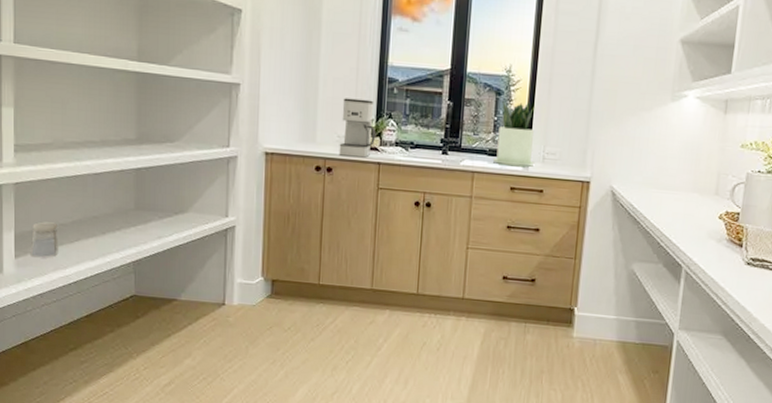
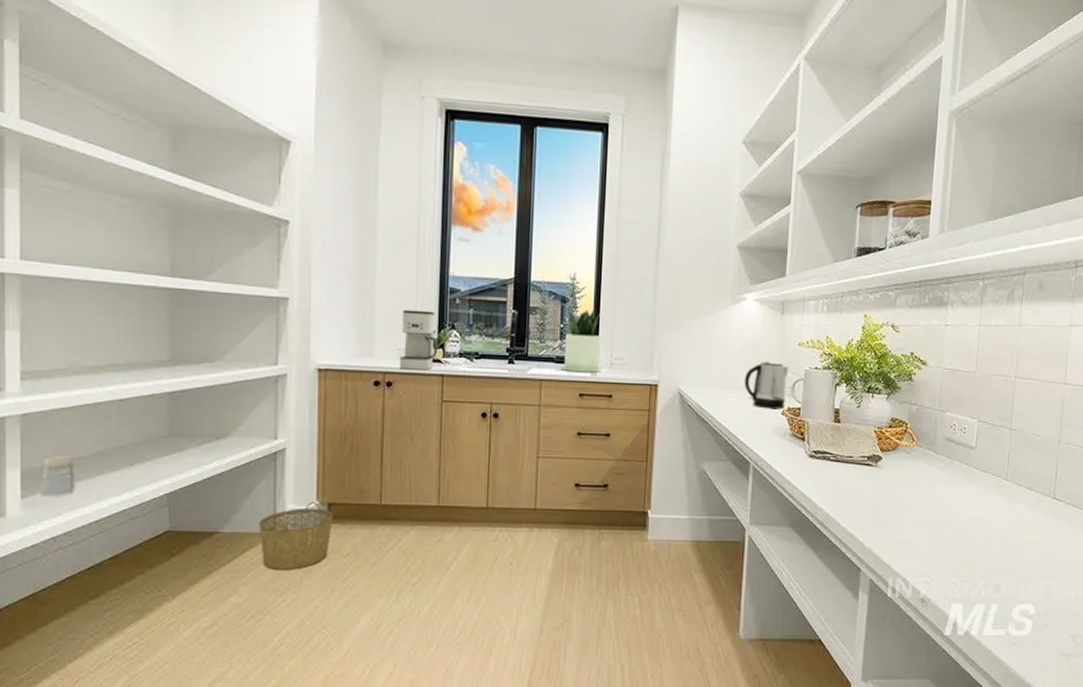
basket: none [210,276,276,339] -> present [258,501,333,570]
kettle: none [680,162,730,214] -> present [744,361,789,410]

